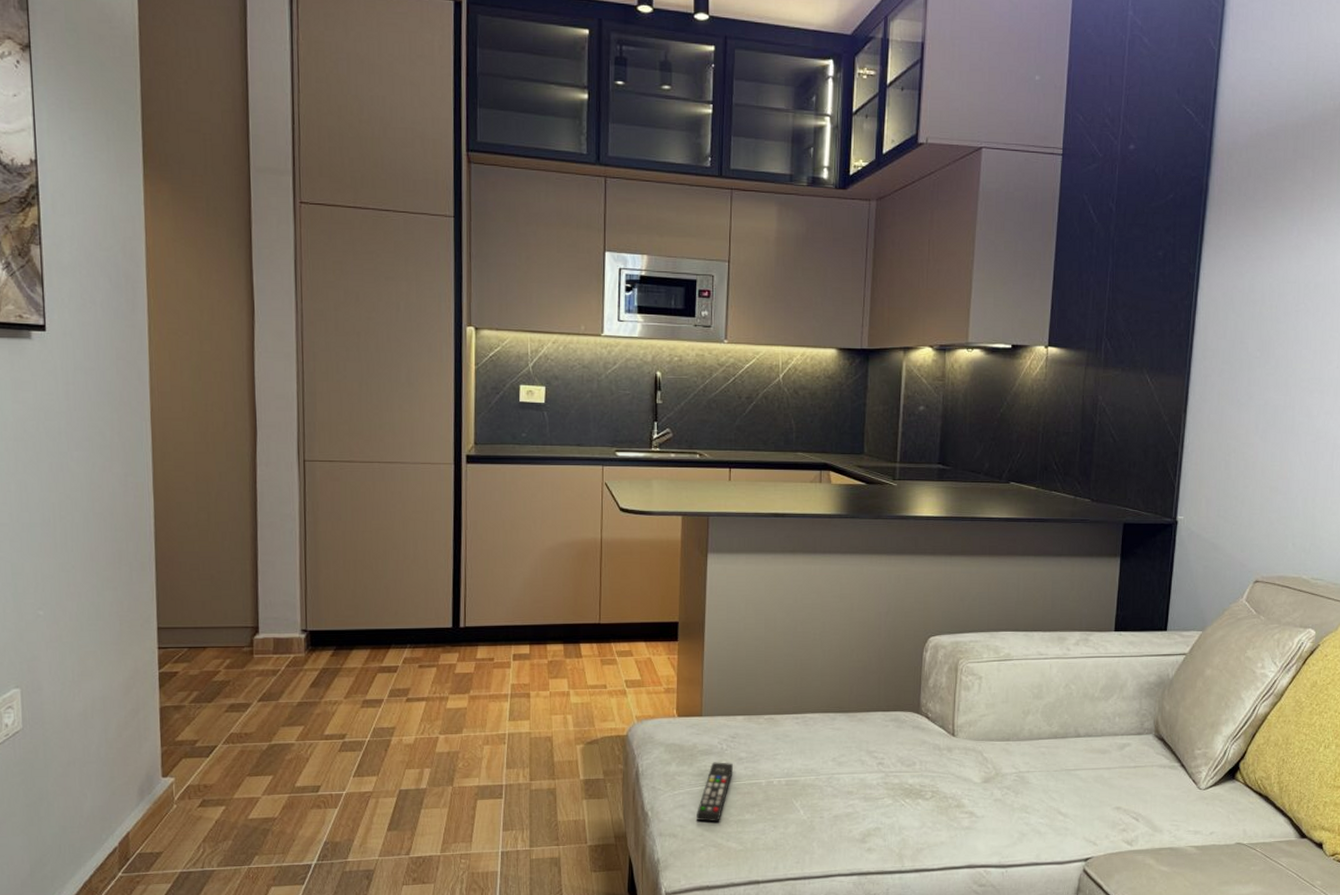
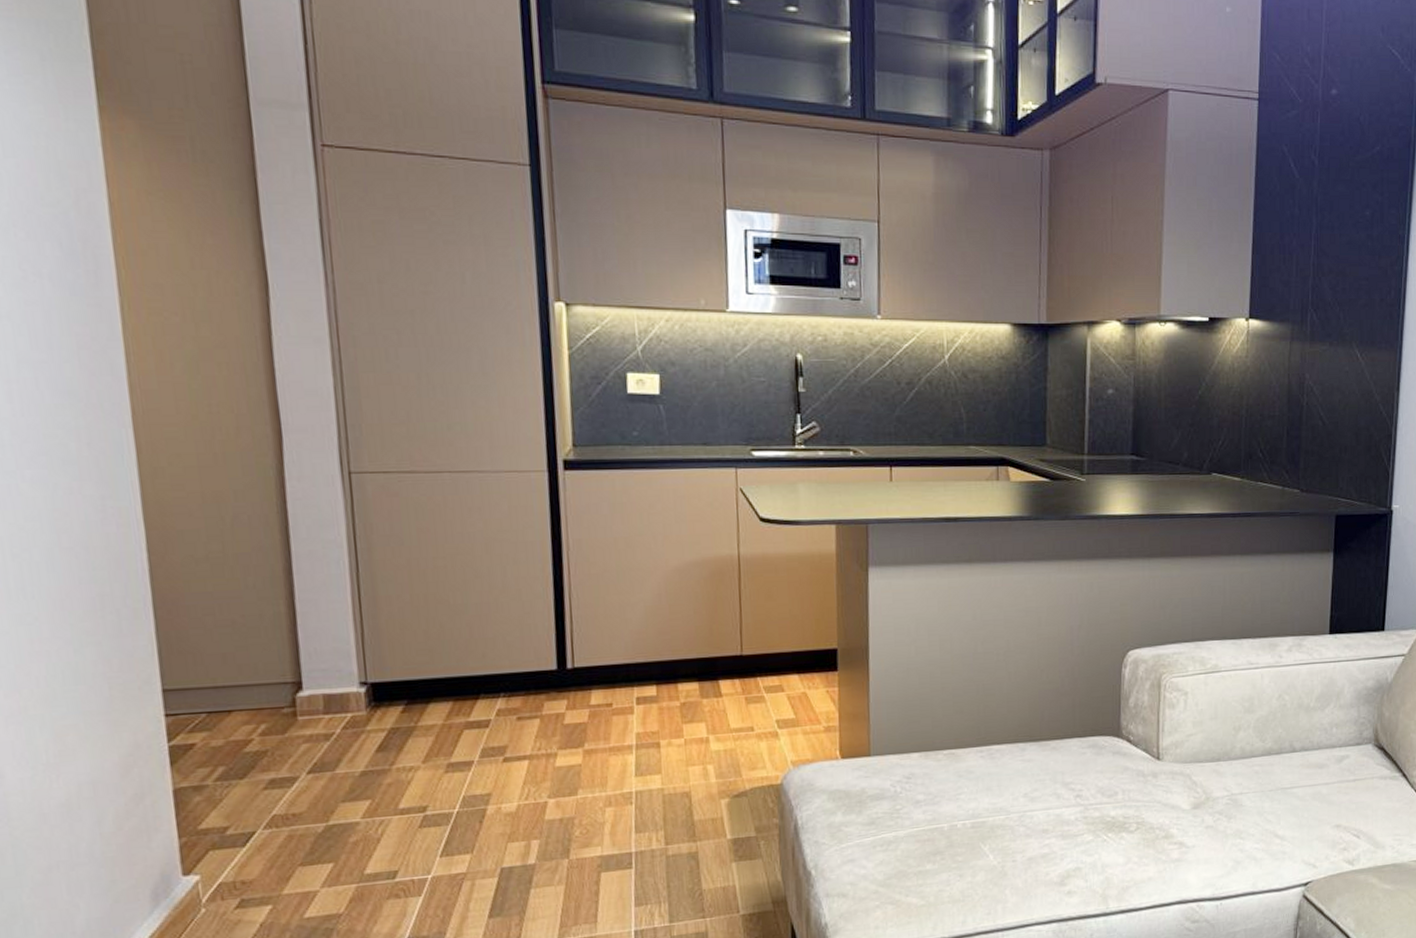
remote control: present [697,762,734,822] -> none [869,807,911,877]

